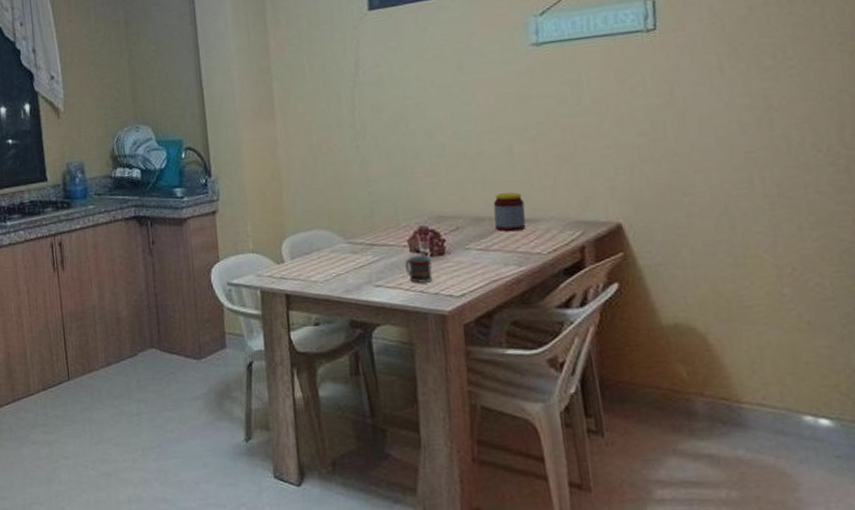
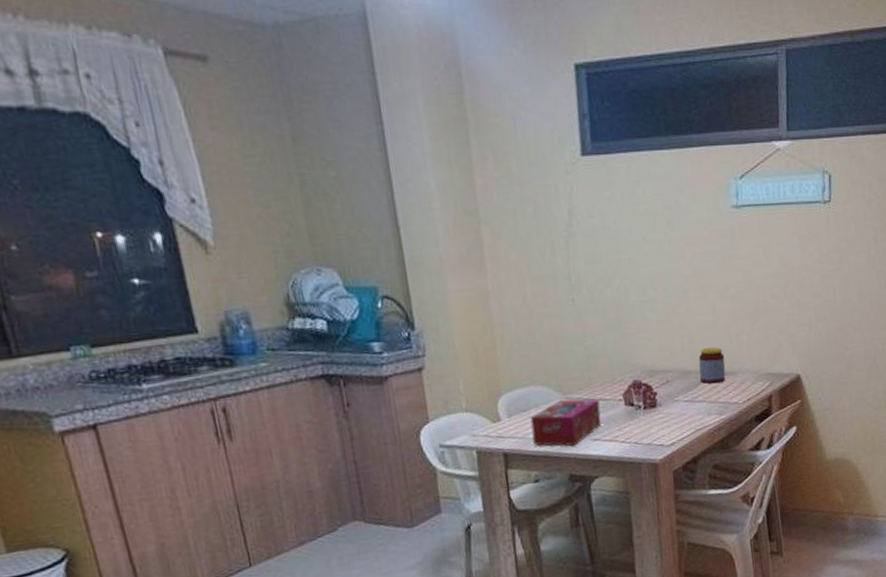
tissue box: none [312,243,385,291] -> present [530,399,601,446]
cup: present [405,254,433,283] -> none [621,408,646,435]

